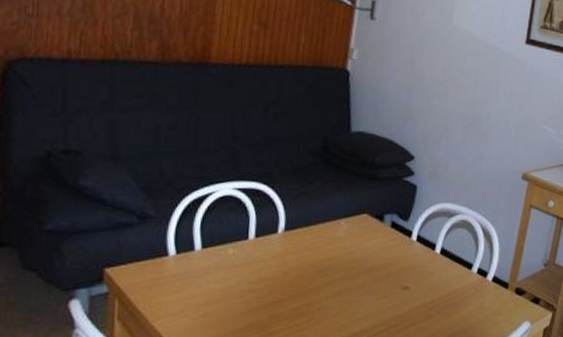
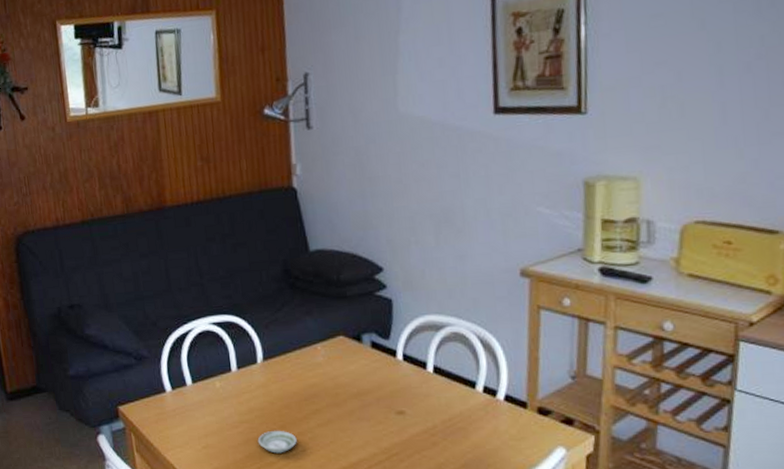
saucer: none [262,300,304,324] -> present [257,430,297,454]

